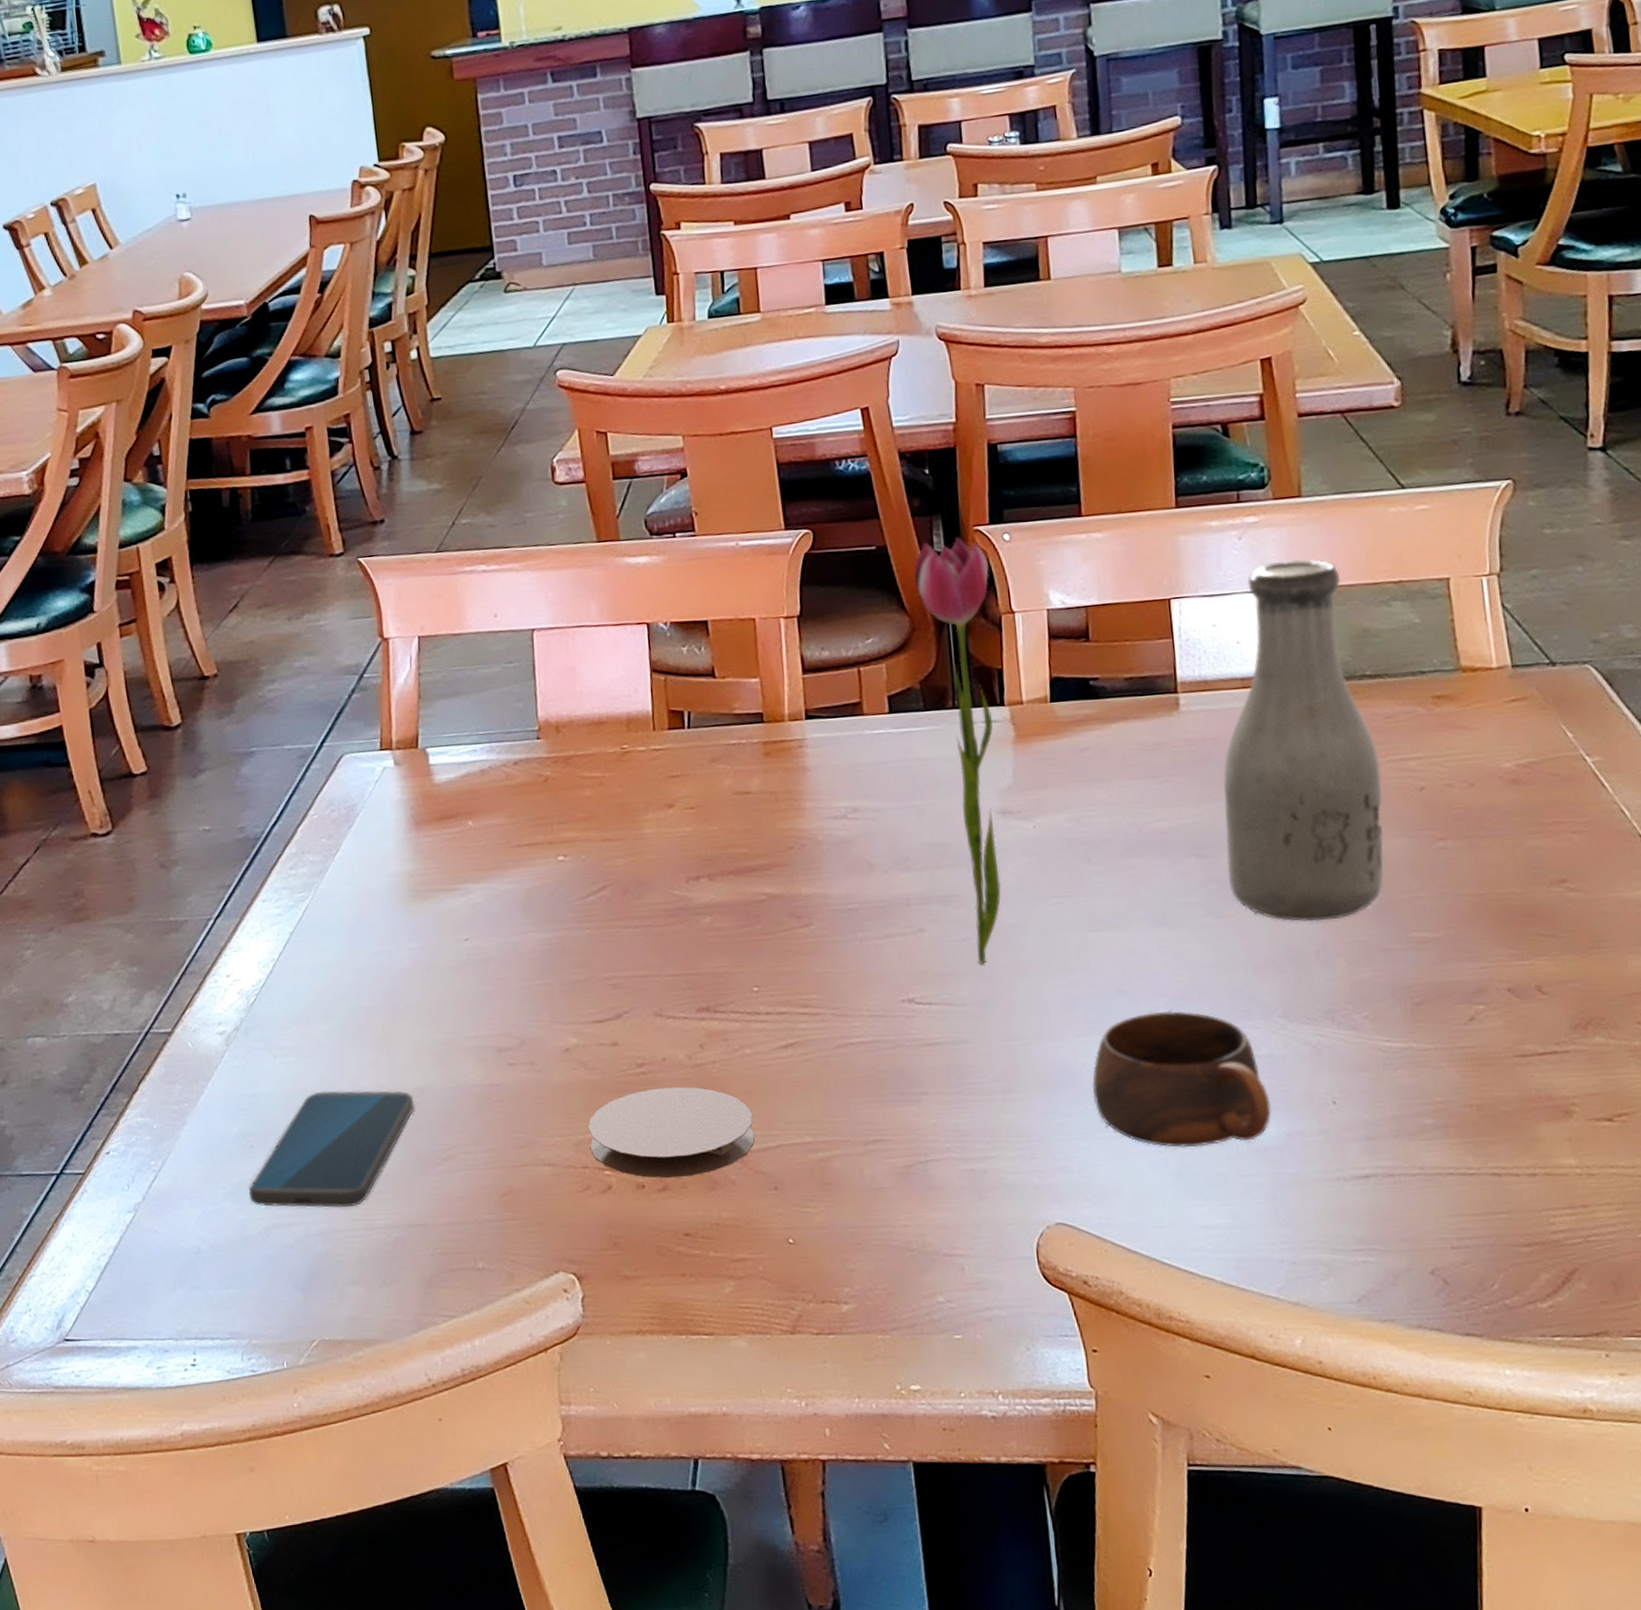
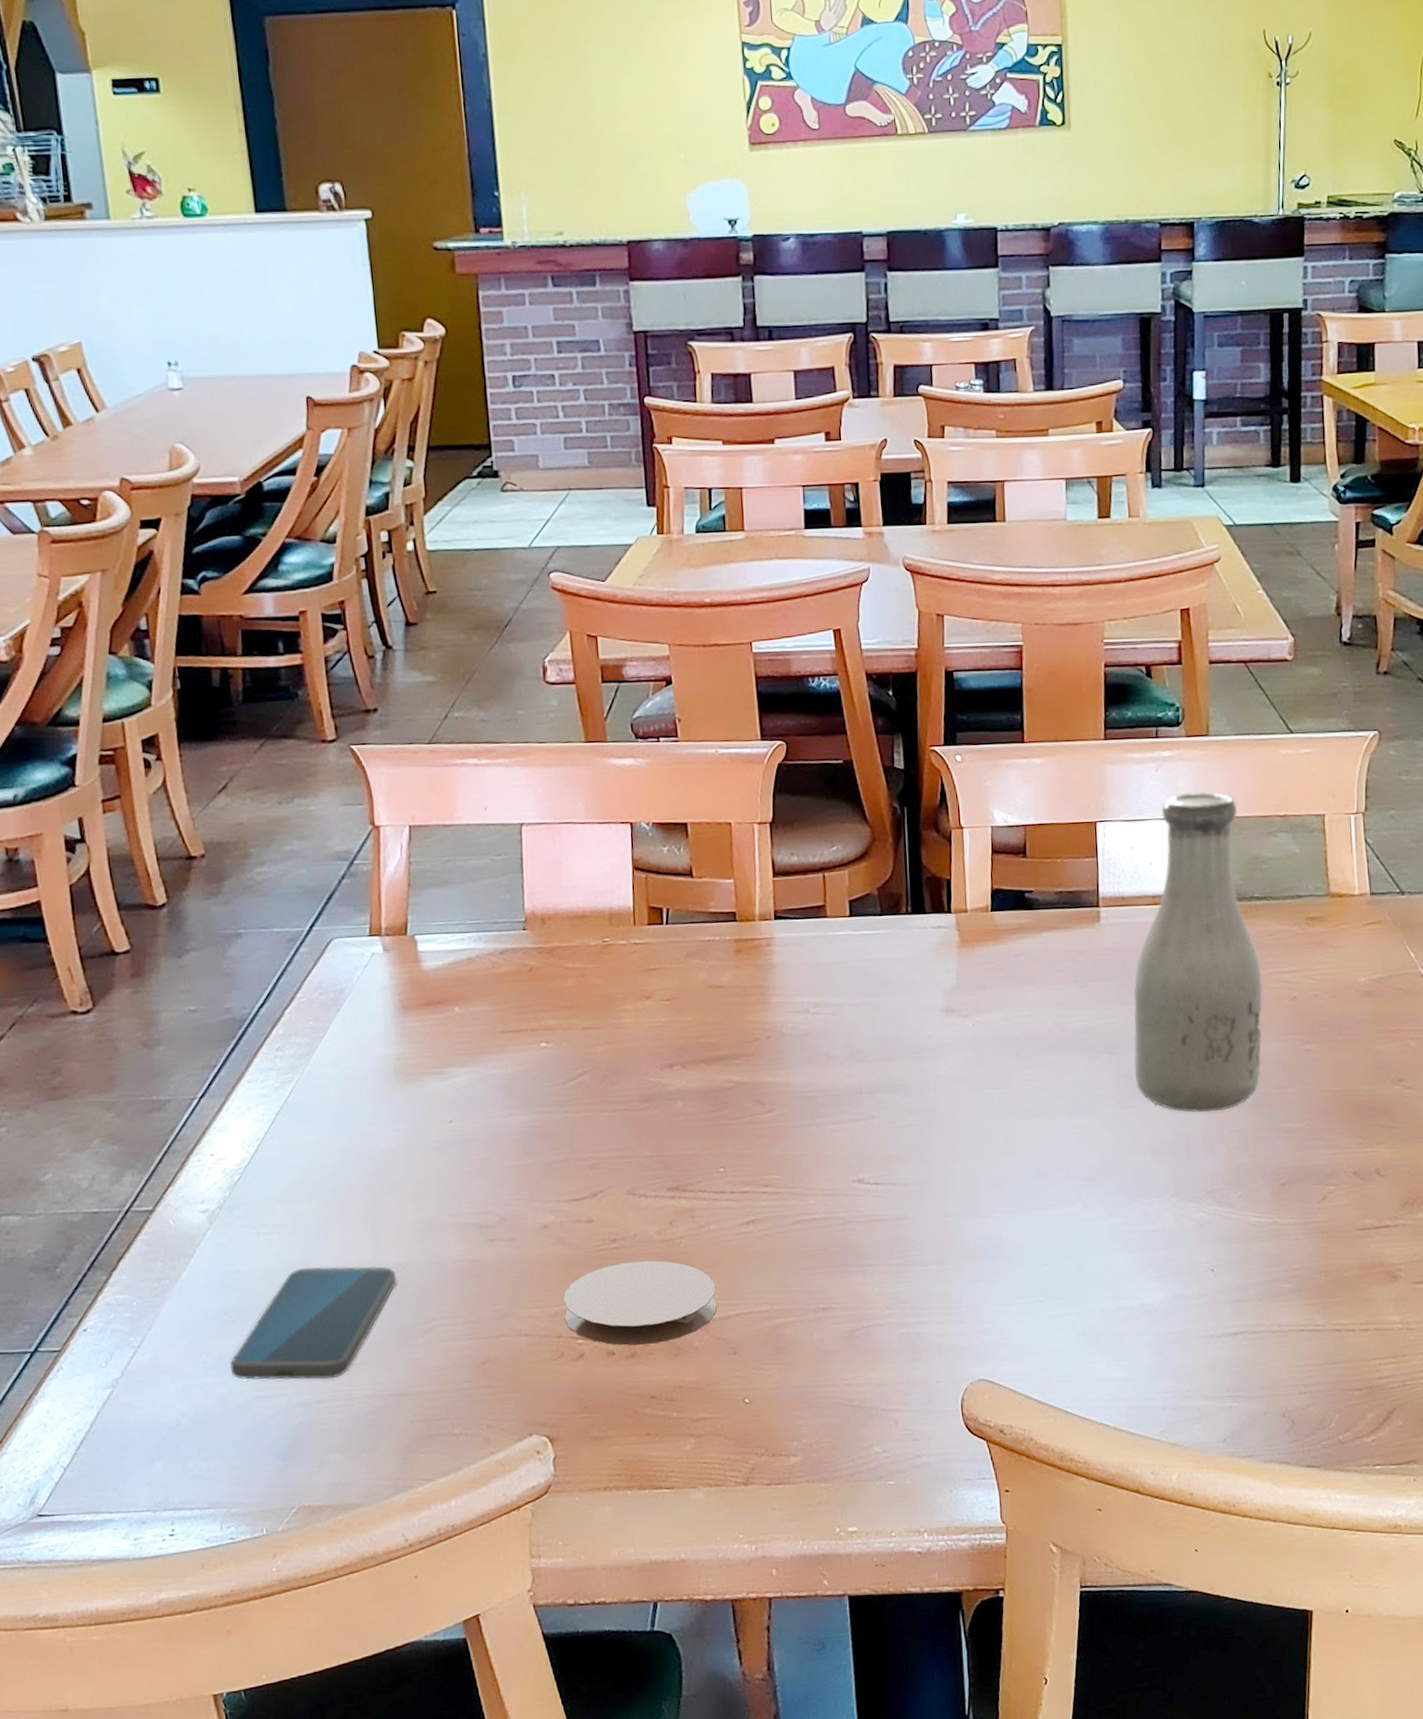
flower: present [913,537,1001,964] -> none [875,755,942,1148]
cup: present [1092,1011,1271,1148] -> none [1014,1191,1161,1311]

